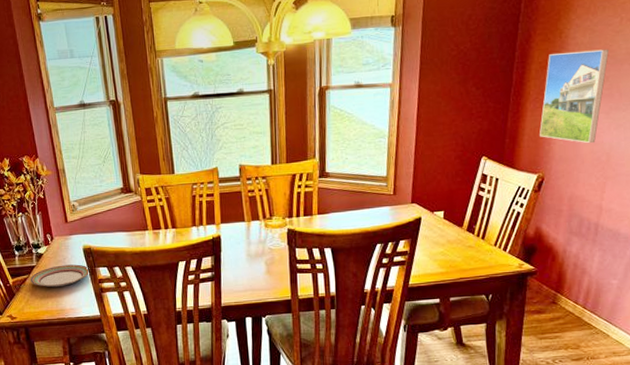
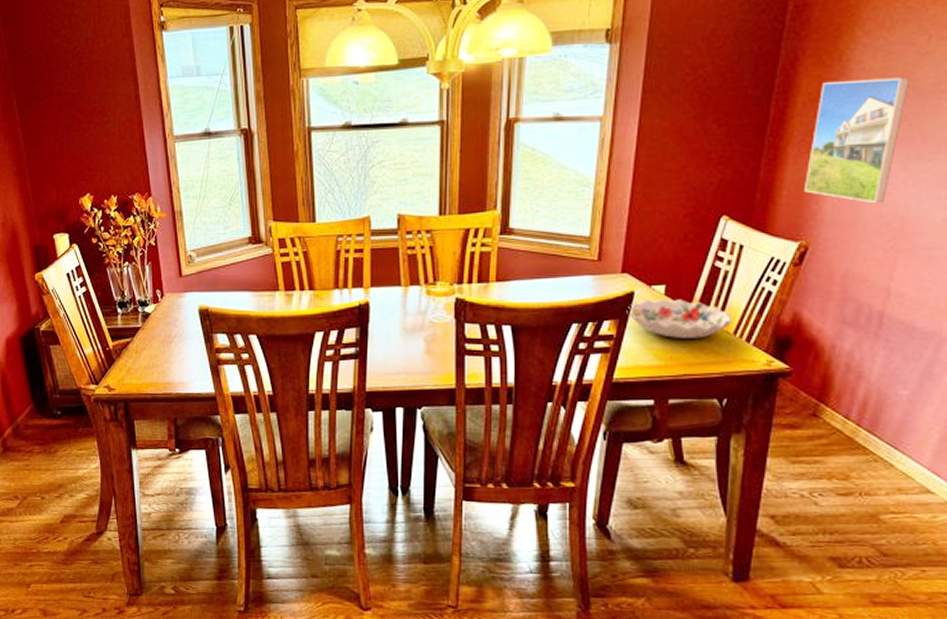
plate: present [30,264,90,288] -> none [133,328,206,355]
decorative bowl: none [416,221,492,251] -> present [626,298,731,338]

